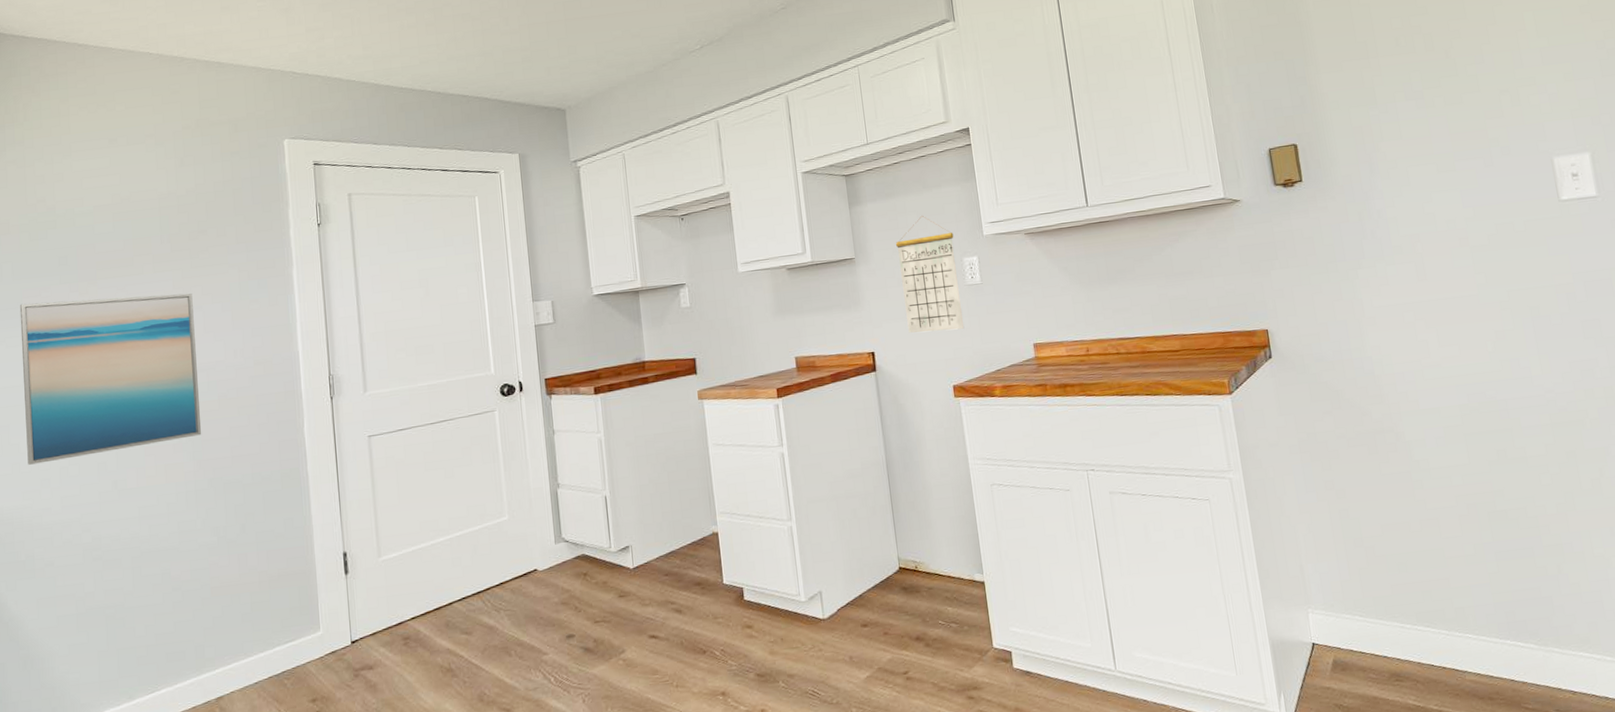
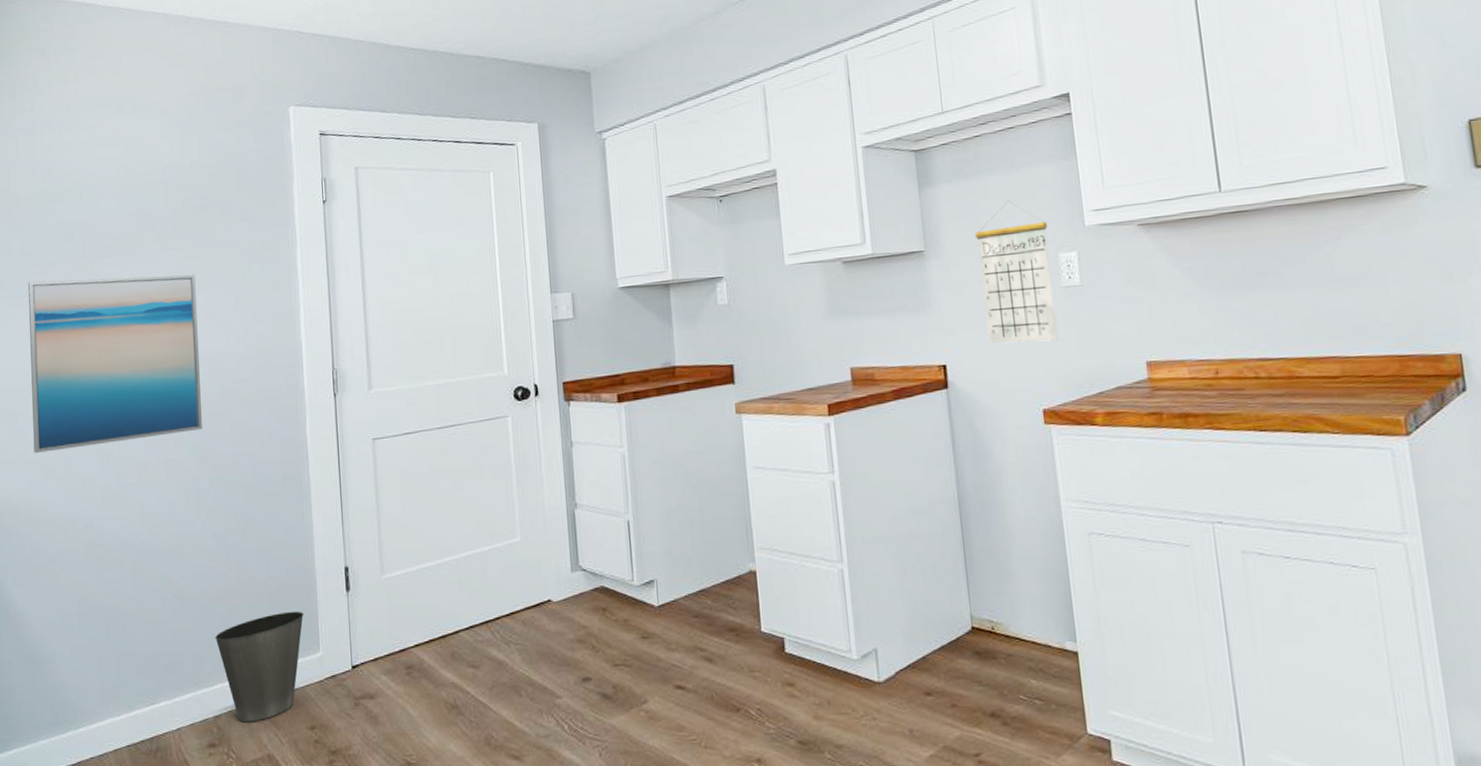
waste basket: none [216,595,304,701] -> present [215,611,304,723]

